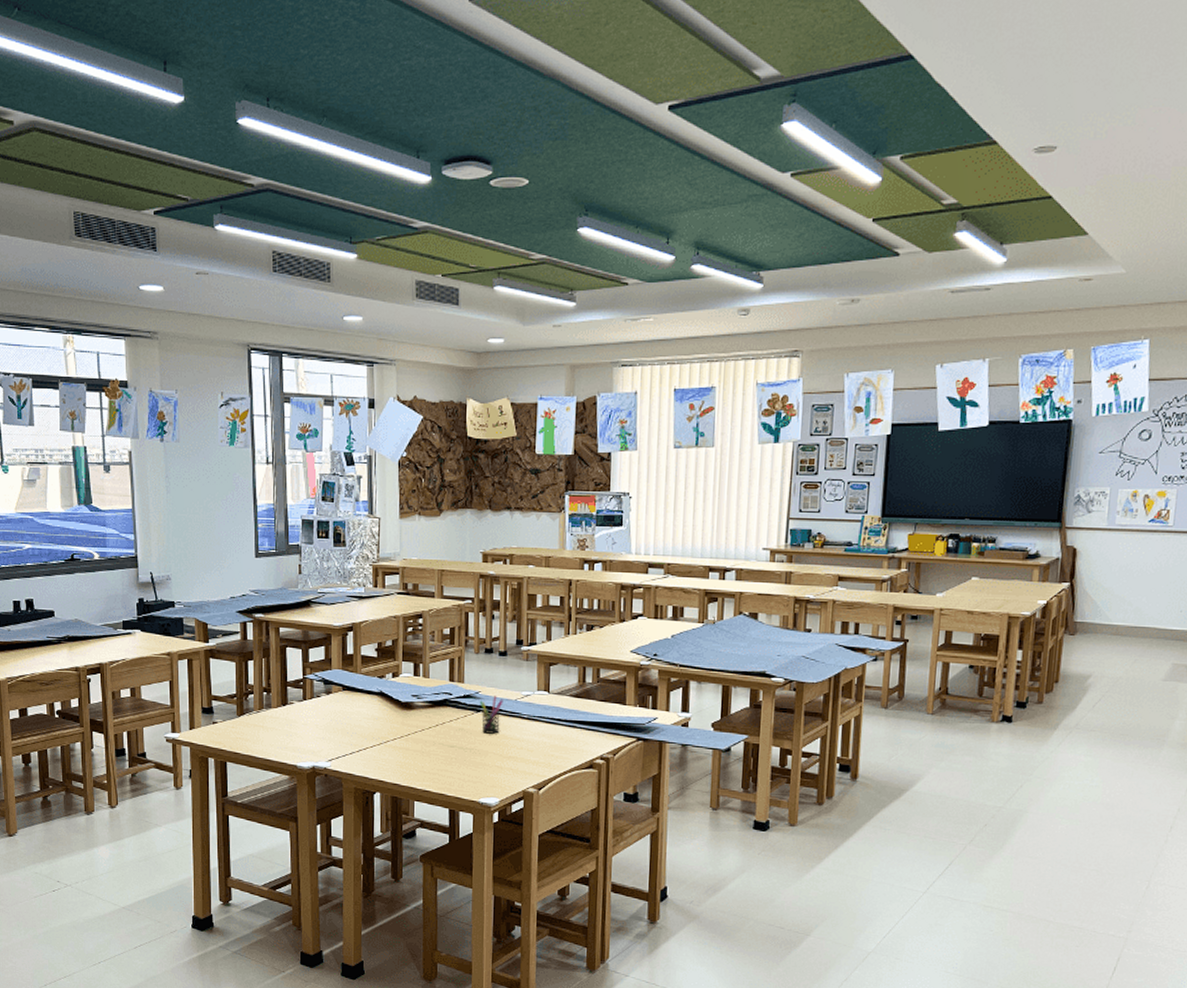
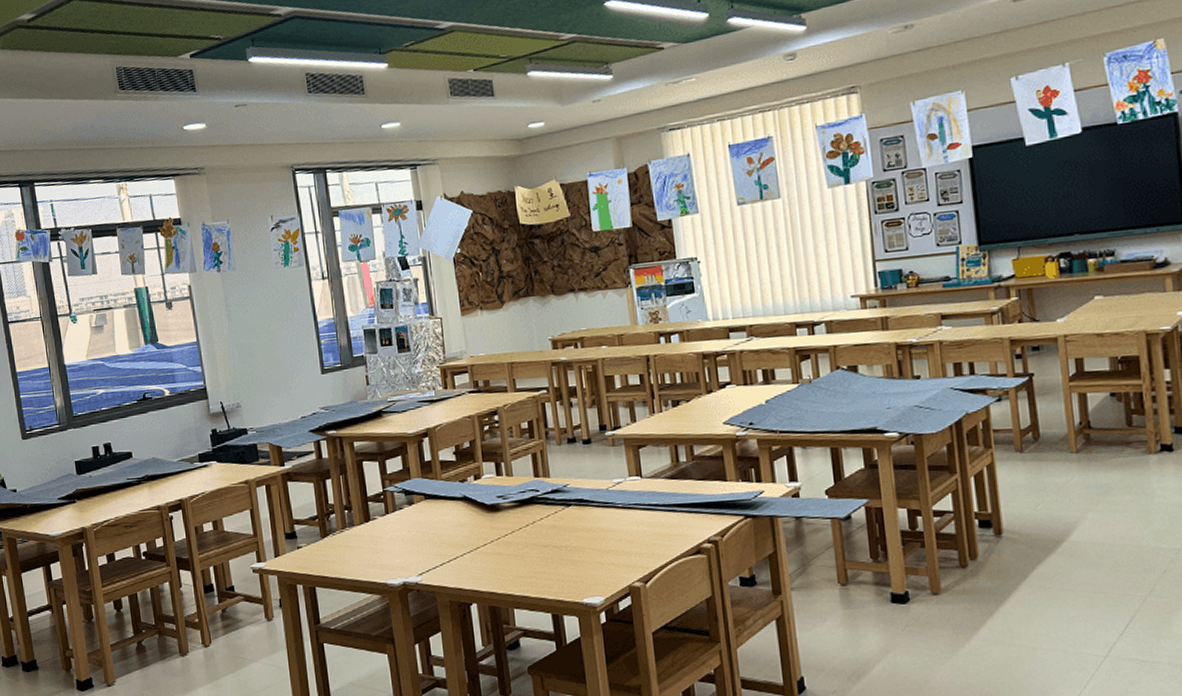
pen holder: present [479,696,503,734] -> none [569,487,595,529]

